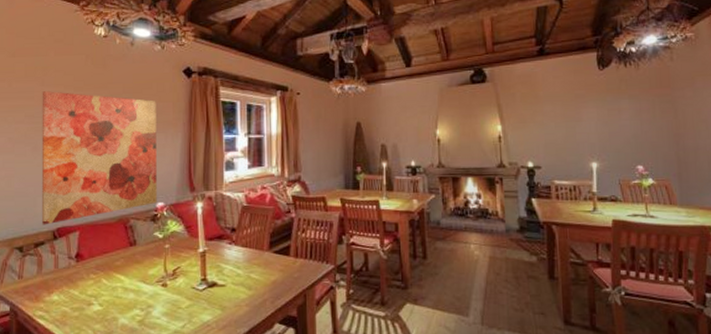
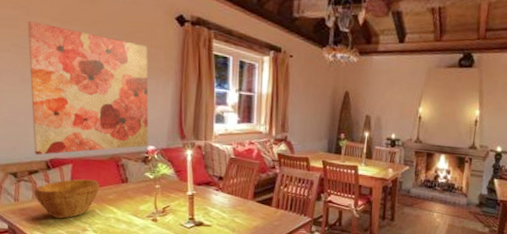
bowl: none [38,246,107,293] -> present [33,179,100,219]

